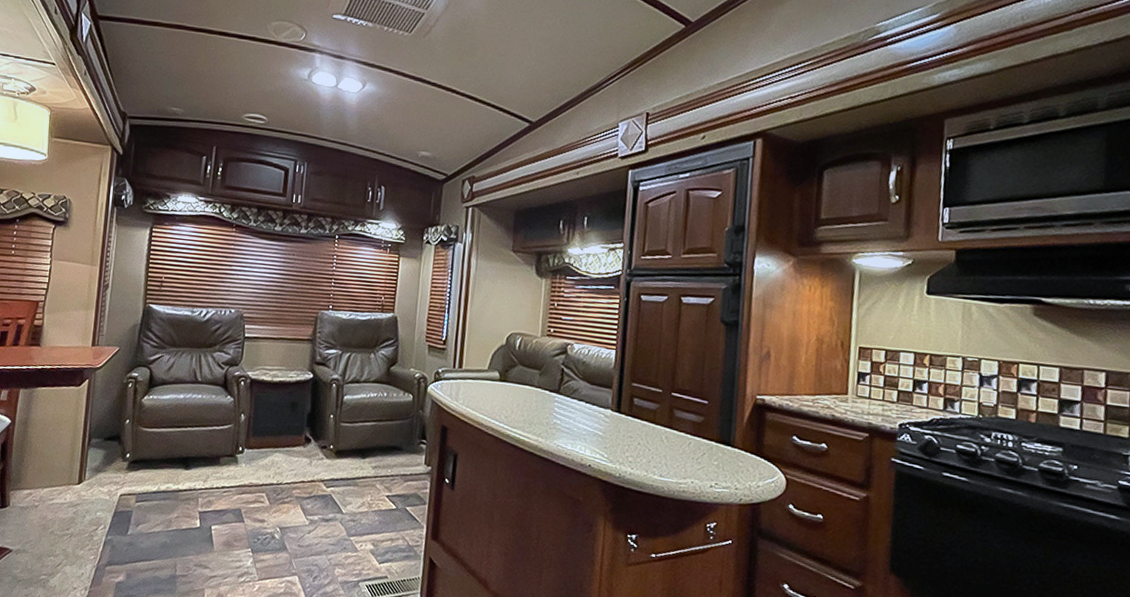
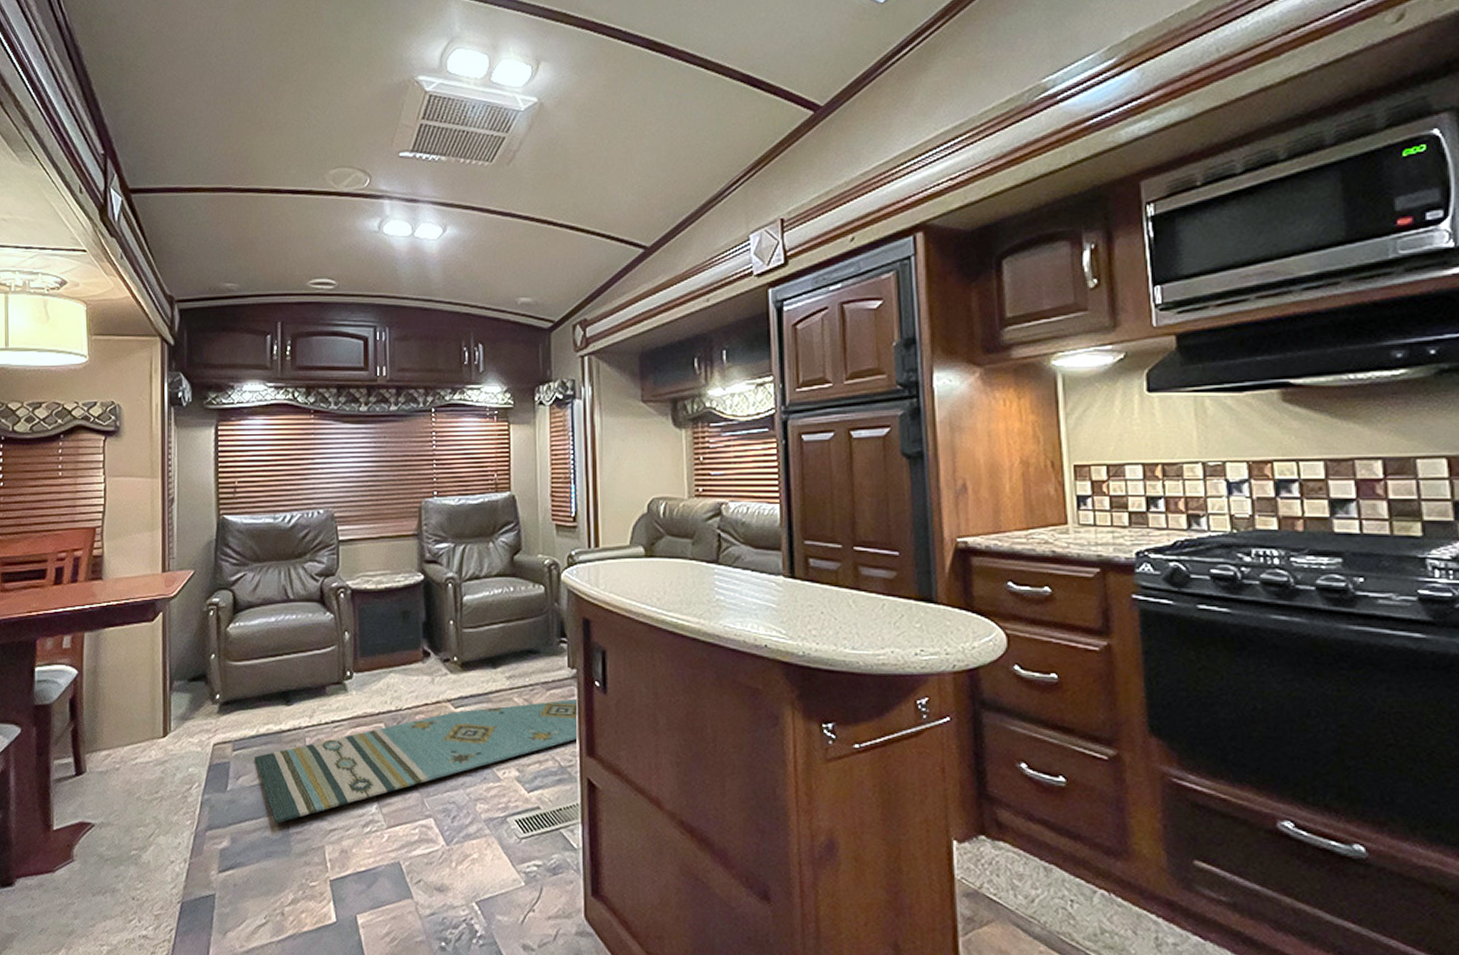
rug: none [153,490,431,567] -> present [254,698,579,824]

